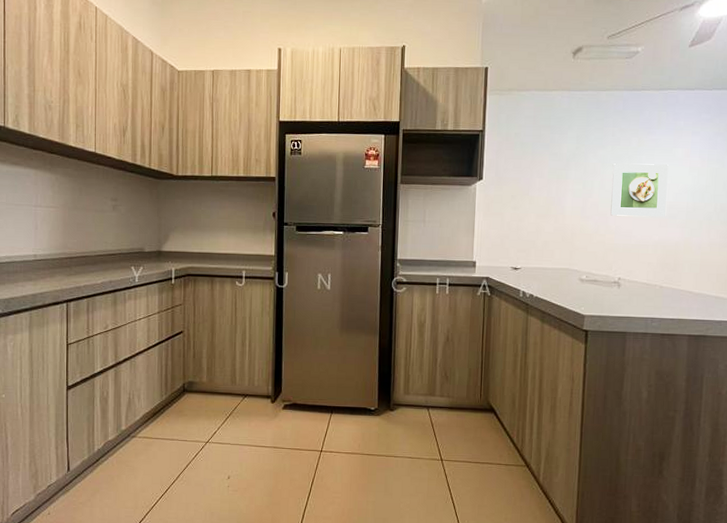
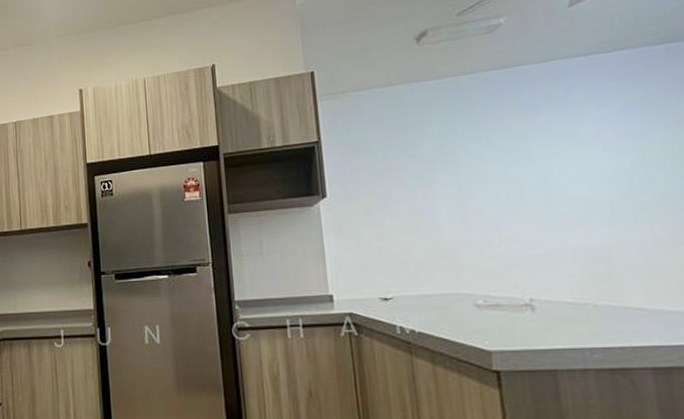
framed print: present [610,163,668,217] -> none [493,149,582,221]

